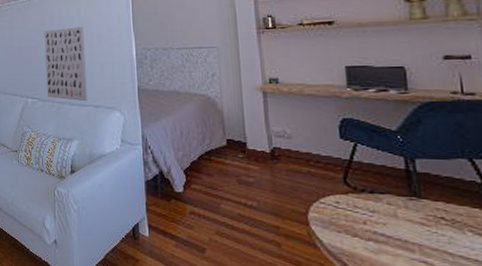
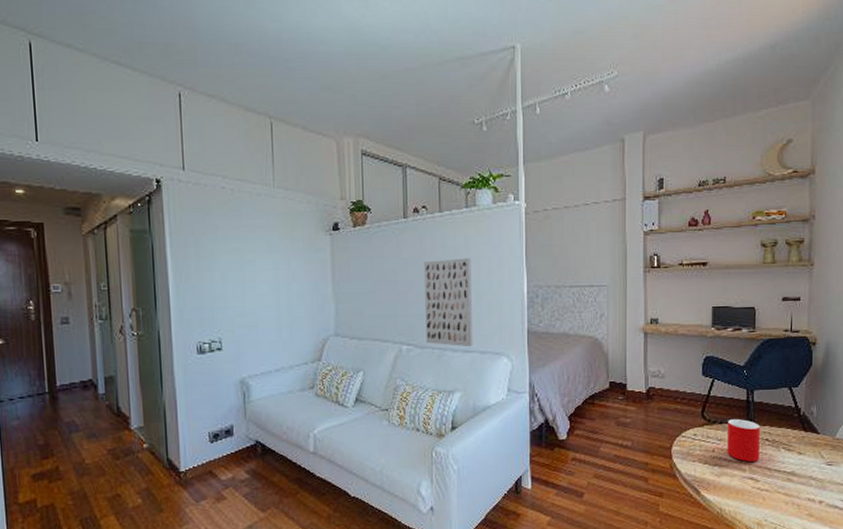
cup: none [381,190,435,242] -> present [727,419,761,462]

